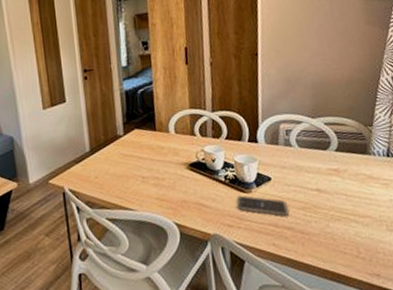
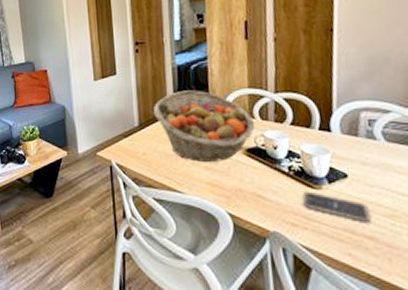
fruit basket: none [104,113,196,180] -> present [154,90,255,162]

